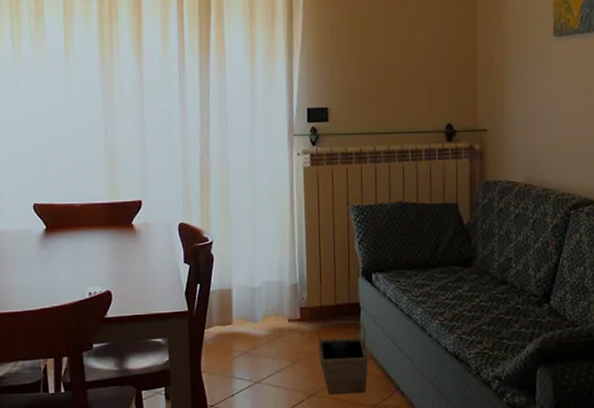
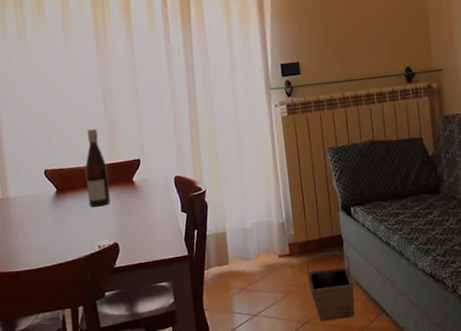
bottle: none [79,163,105,250] -> present [85,129,110,207]

